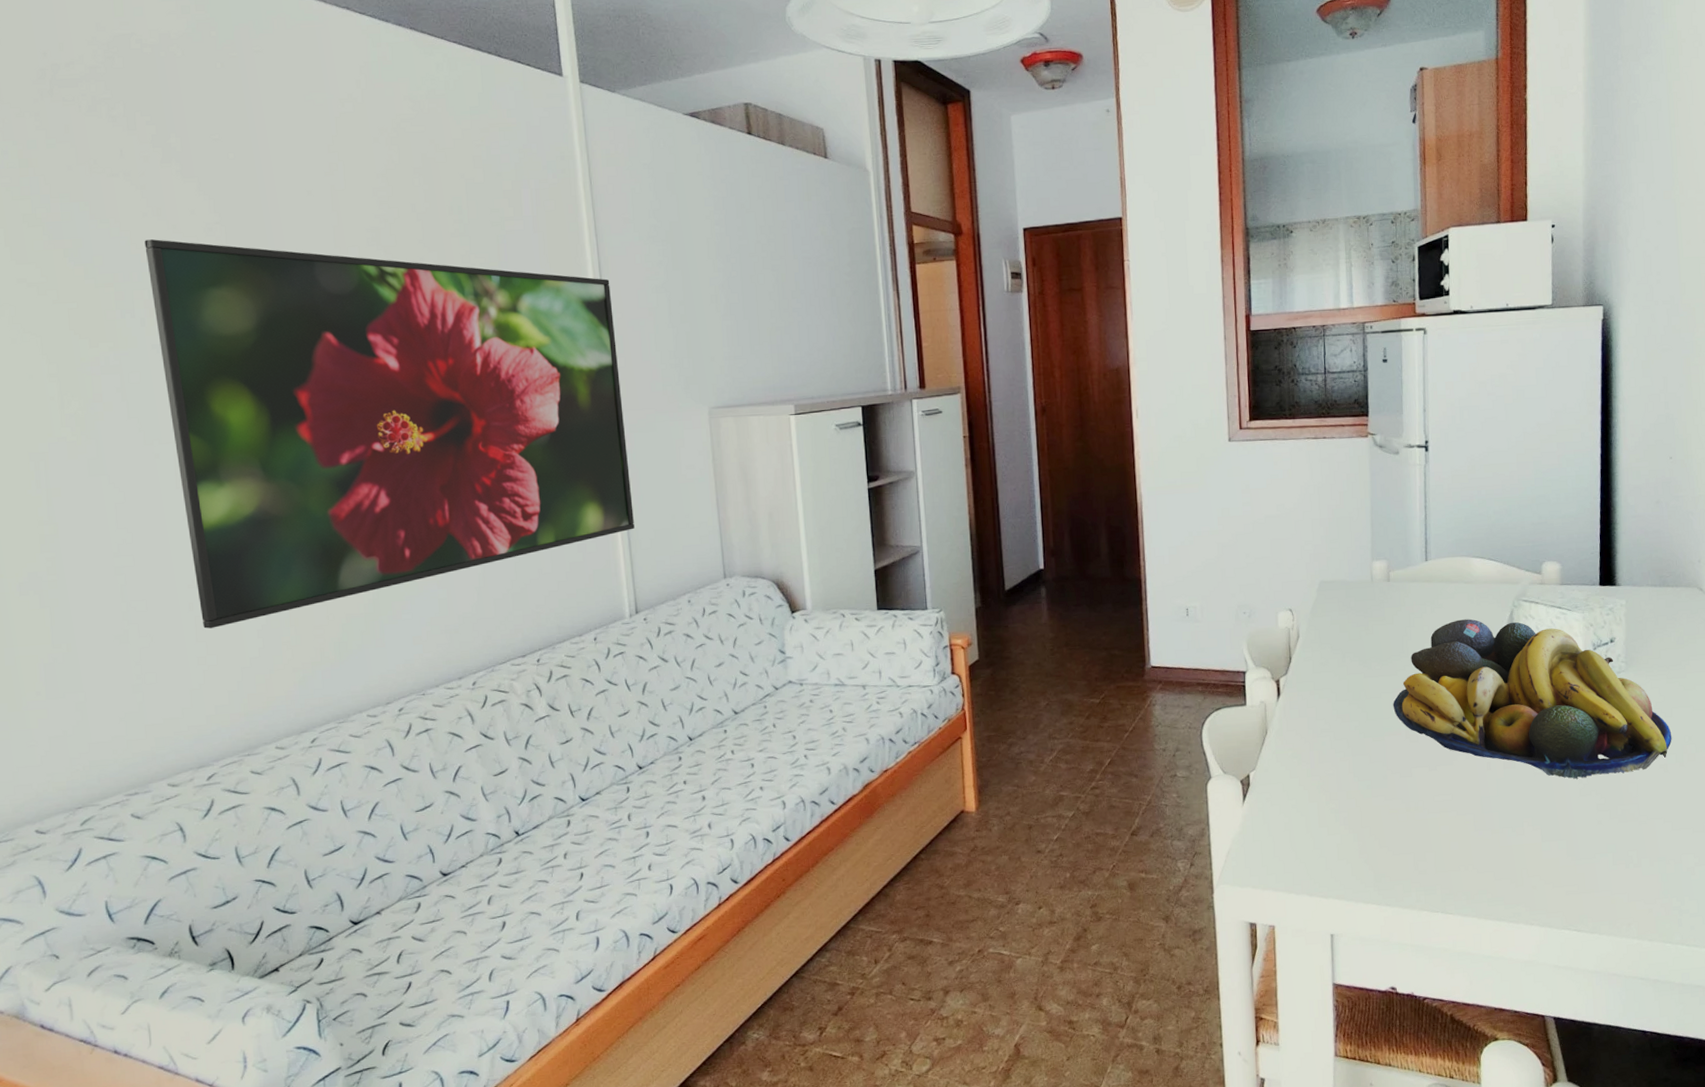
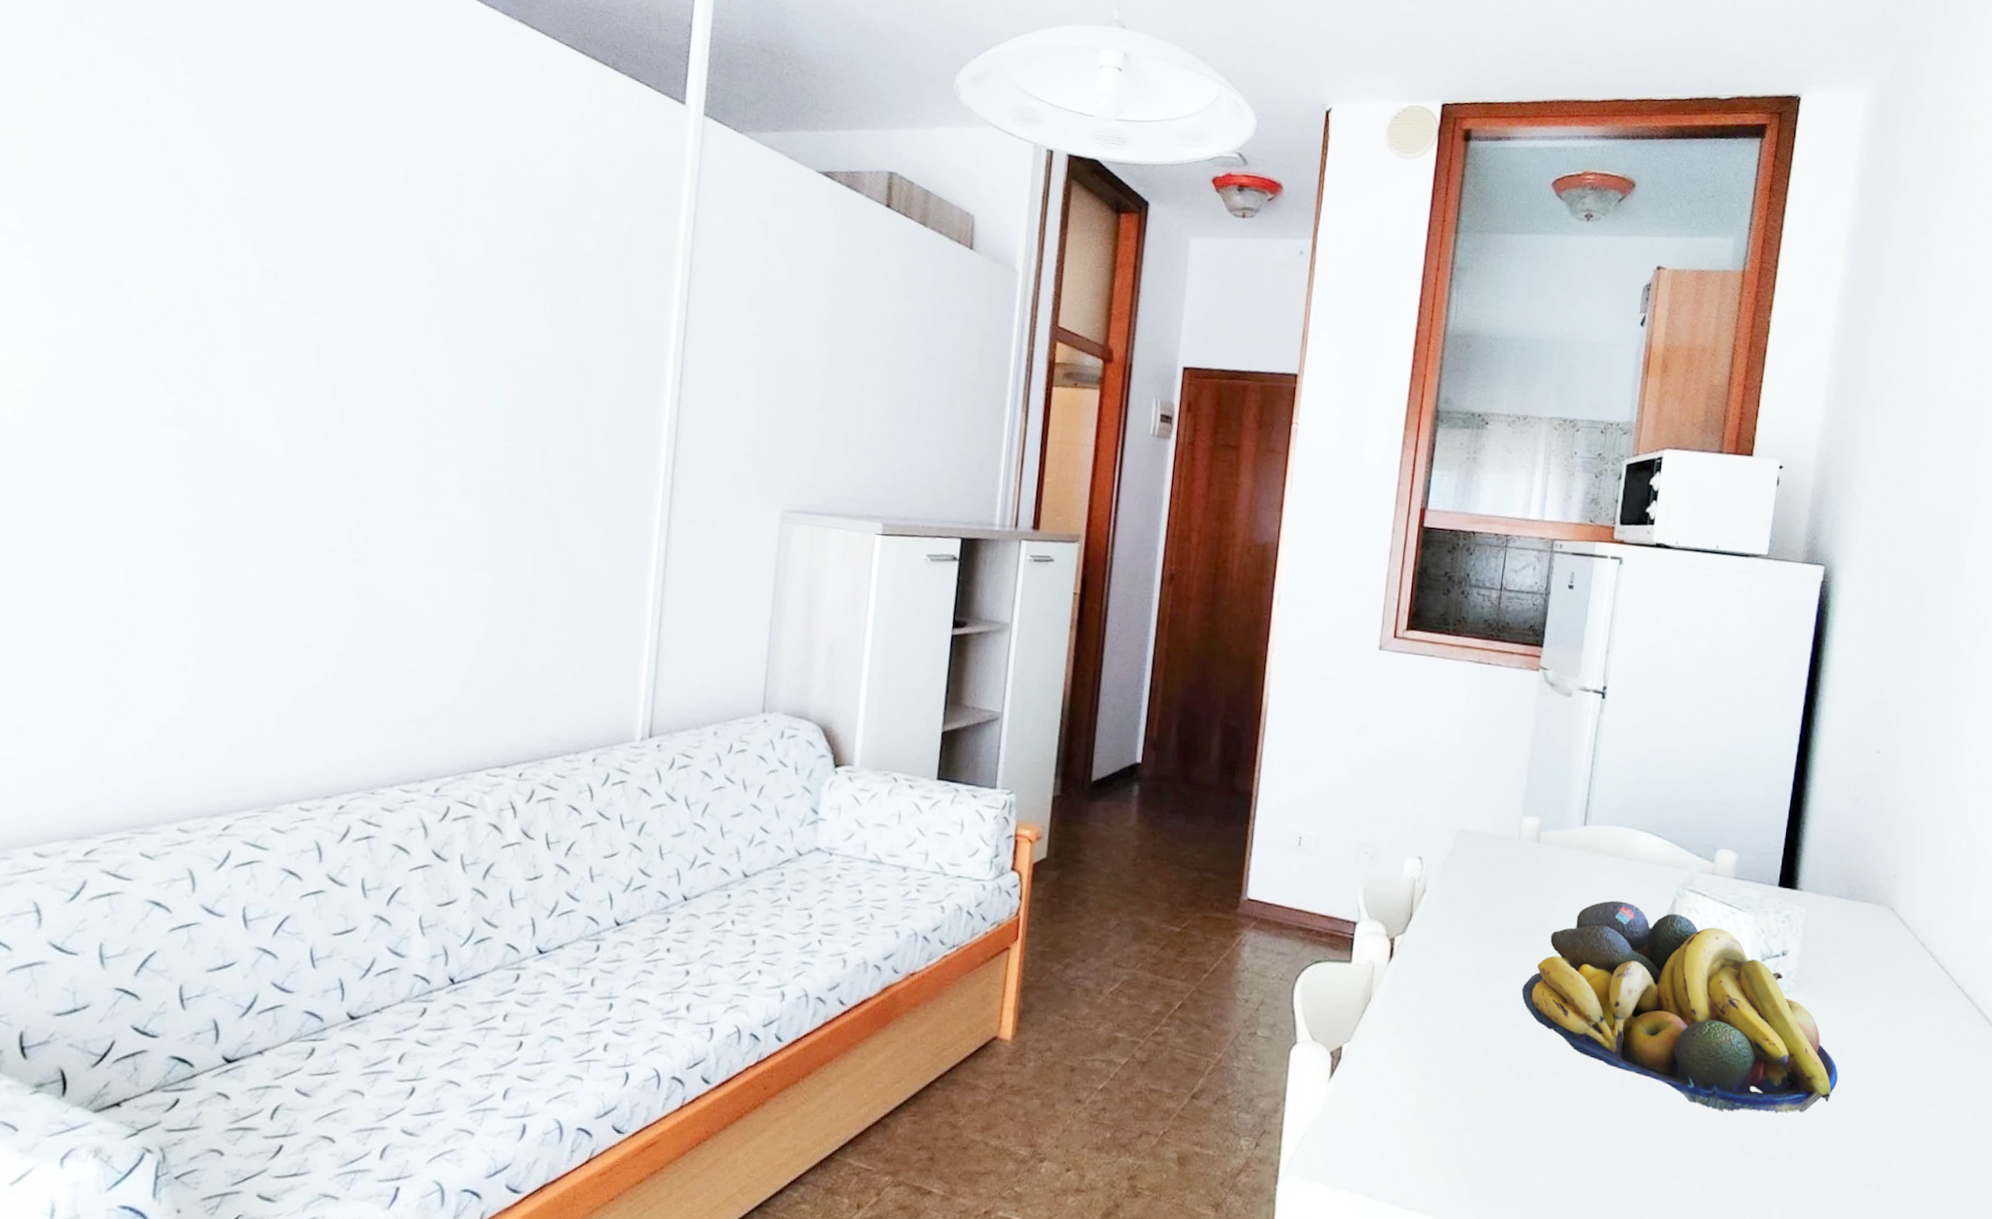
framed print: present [144,239,634,629] -> none [121,204,694,673]

